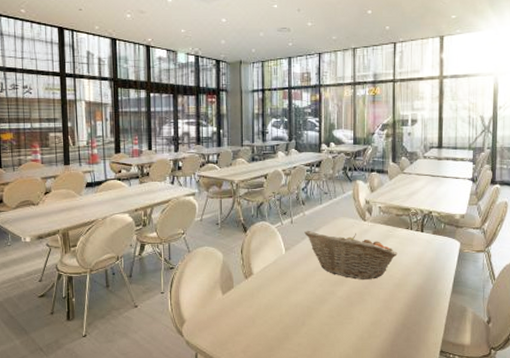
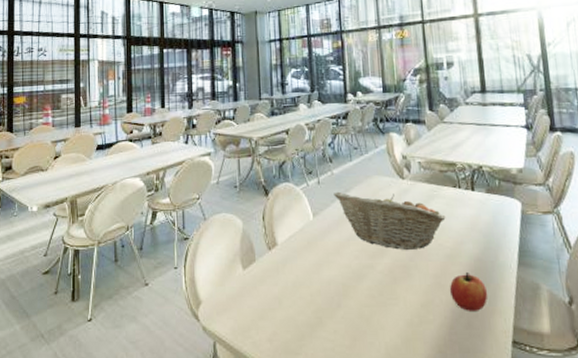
apple: none [395,298,425,328] -> present [449,272,488,311]

